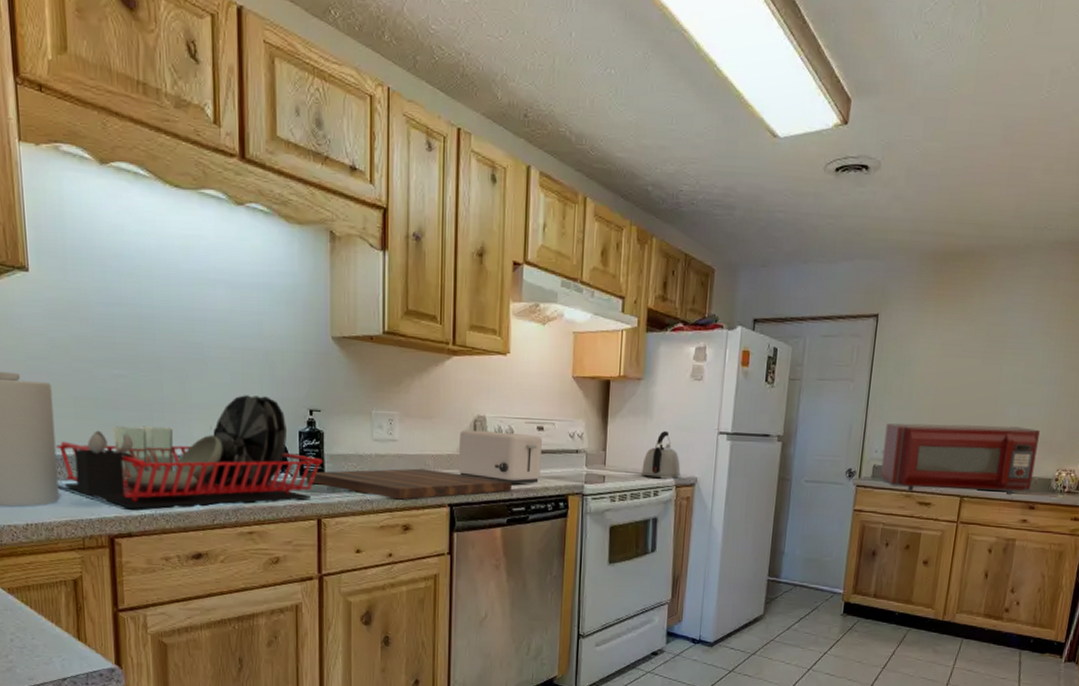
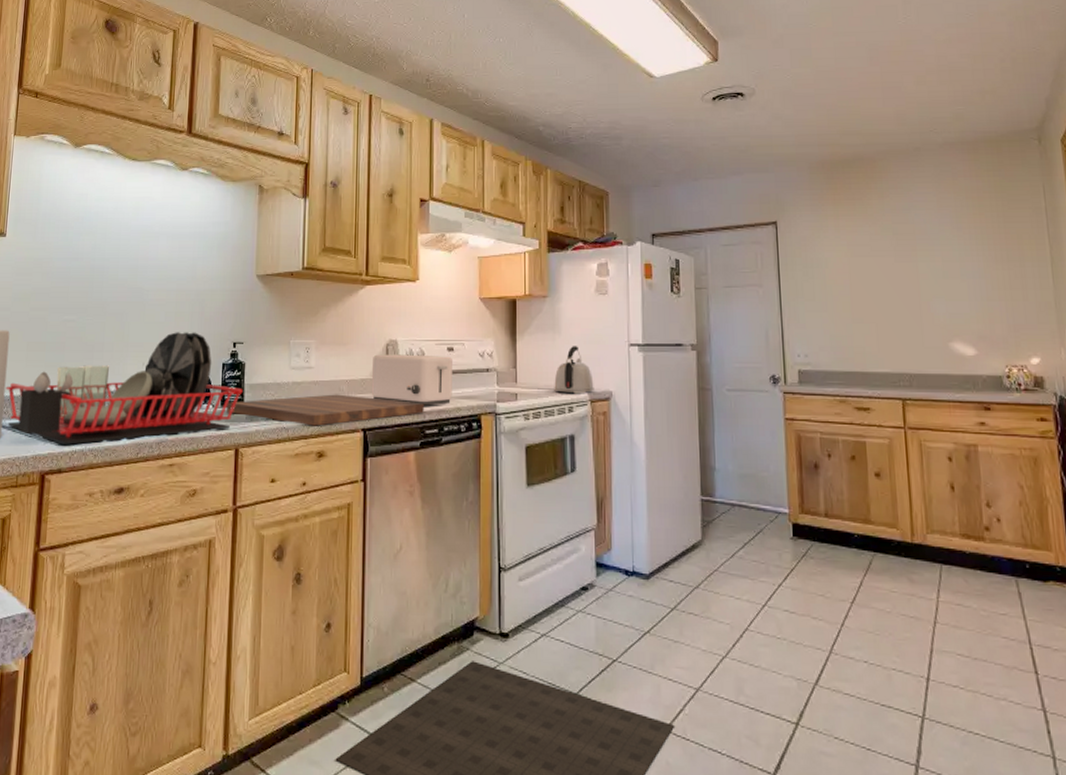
microwave: present [880,423,1040,495] -> none [804,322,981,396]

